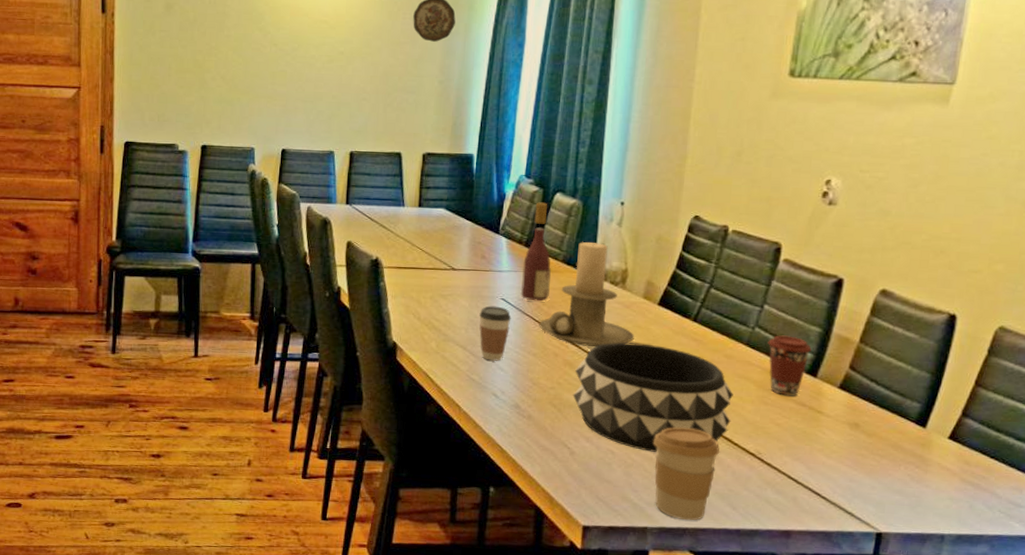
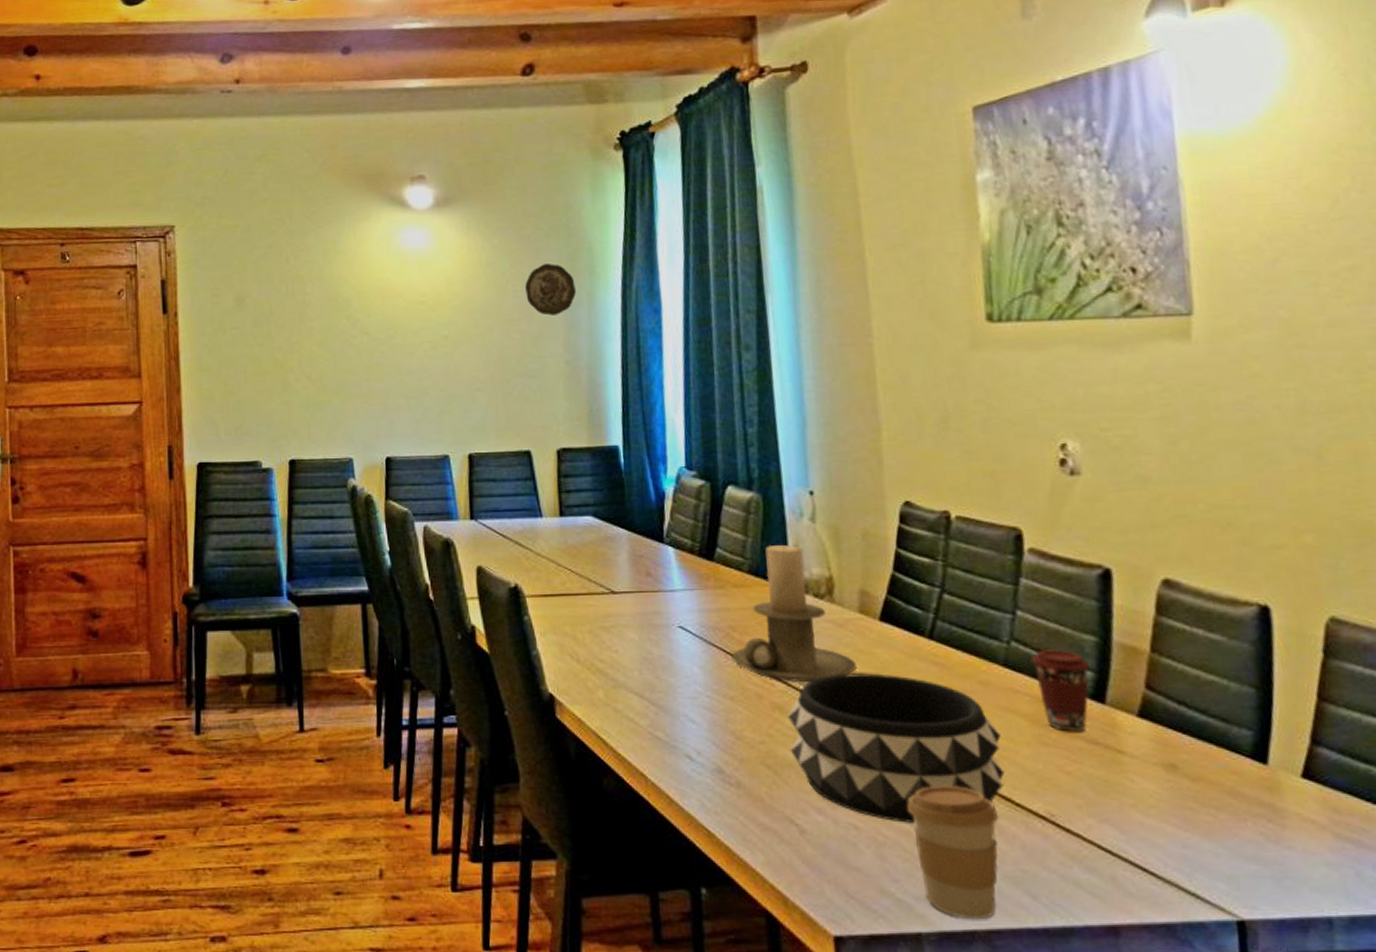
coffee cup: present [479,305,512,362] -> none [653,637,695,712]
wine bottle: present [520,202,552,302] -> none [699,499,739,627]

